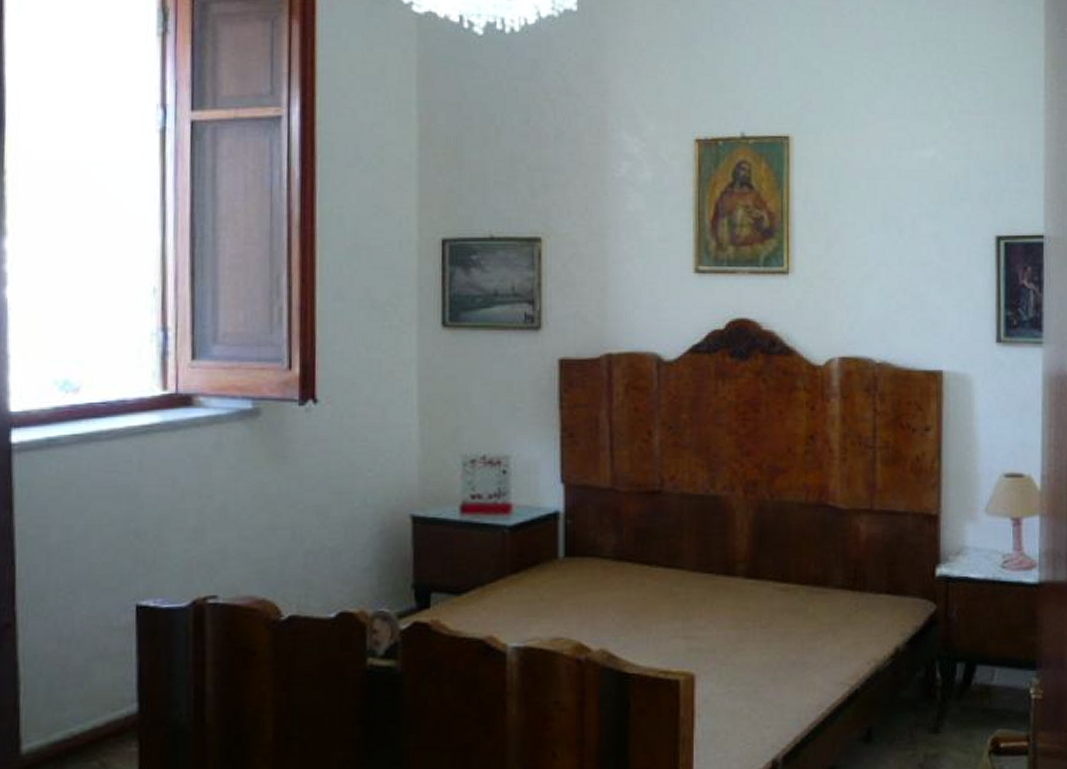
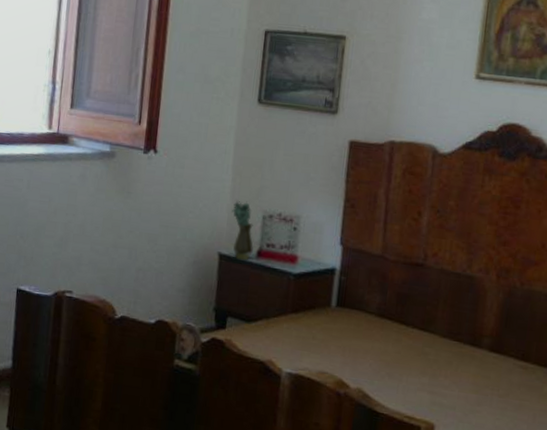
vase: none [423,447,455,520] -> present [232,200,254,261]

